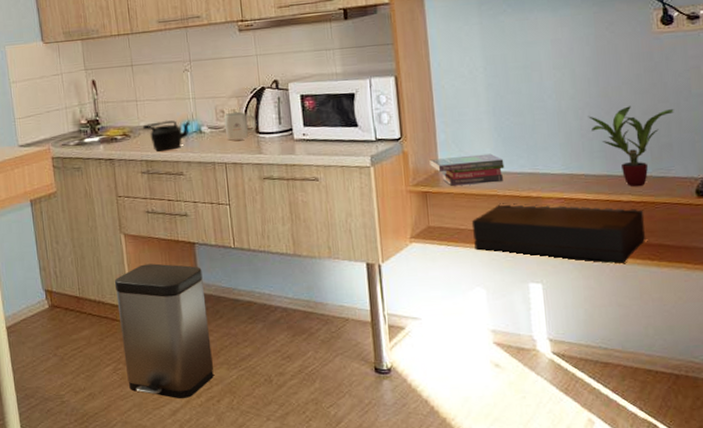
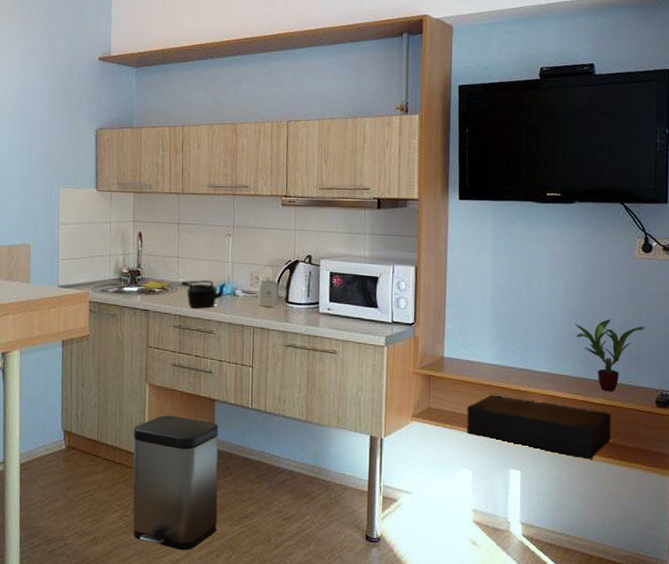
books: present [429,153,505,186] -> none [436,346,501,374]

